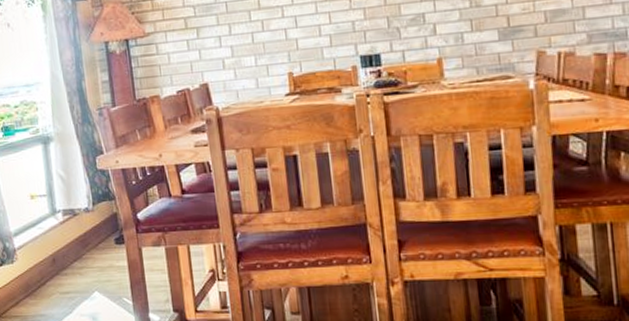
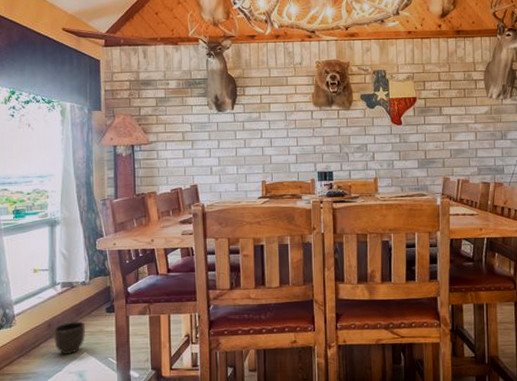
planter: none [58,254,95,294] -> present [53,320,85,354]

